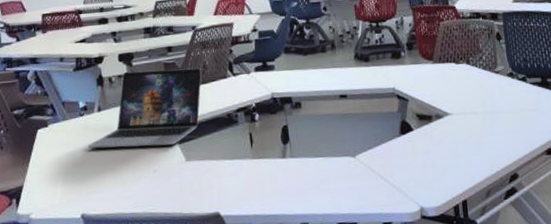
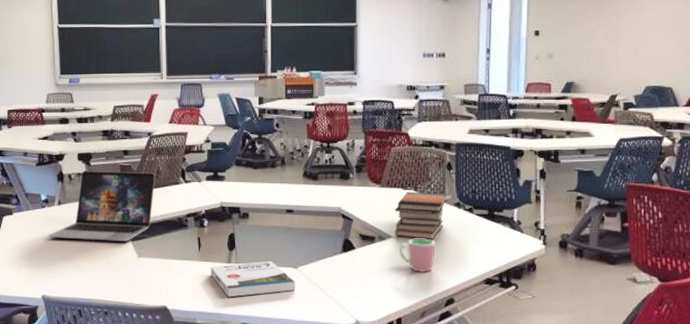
book: none [264,152,355,196] -> present [210,261,295,298]
book stack: none [449,64,500,114] -> present [395,191,447,239]
cup: none [457,112,494,150] -> present [399,238,436,273]

